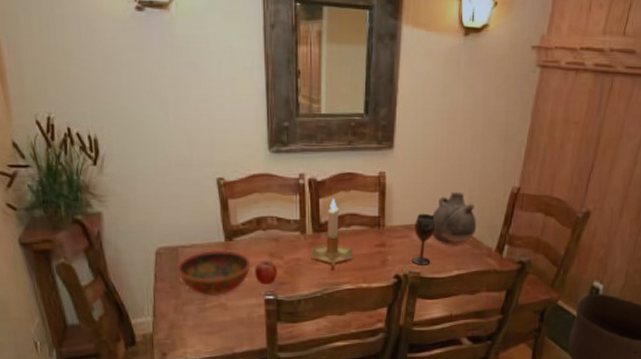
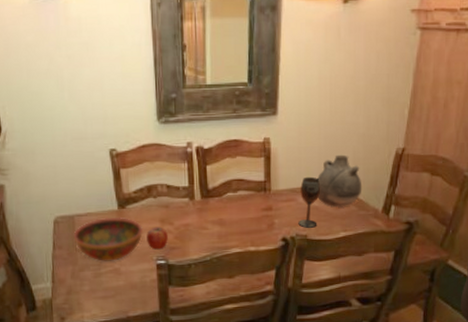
candlestick: present [311,198,354,270] -> none [199,165,242,234]

